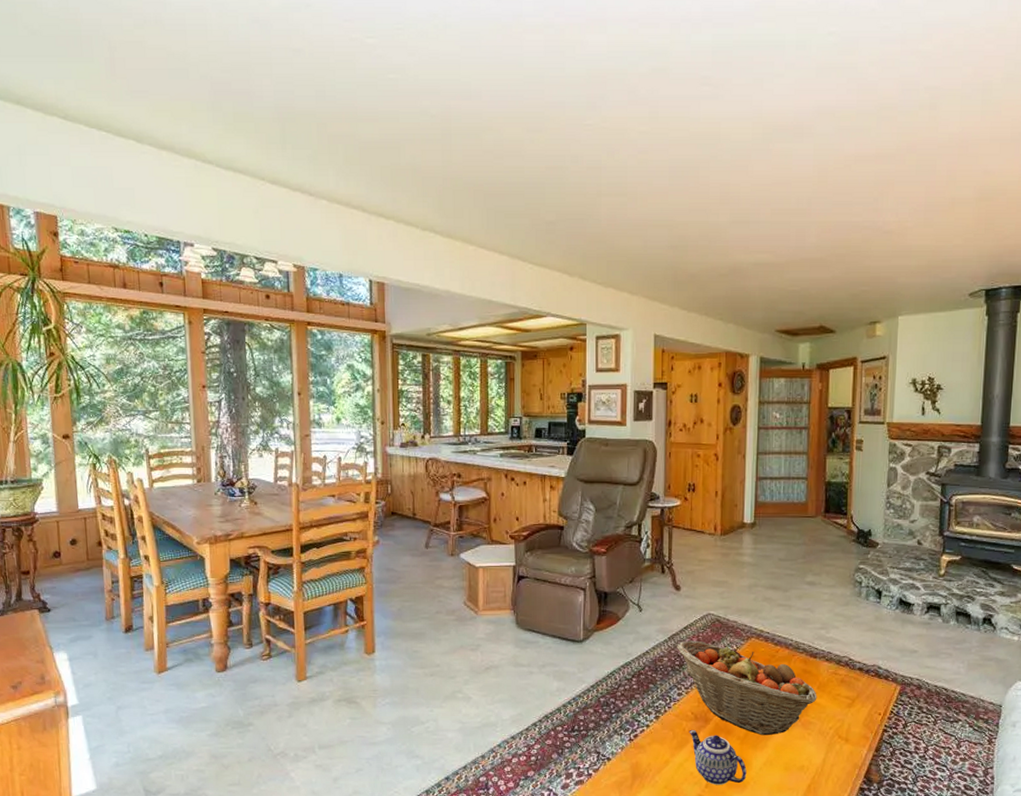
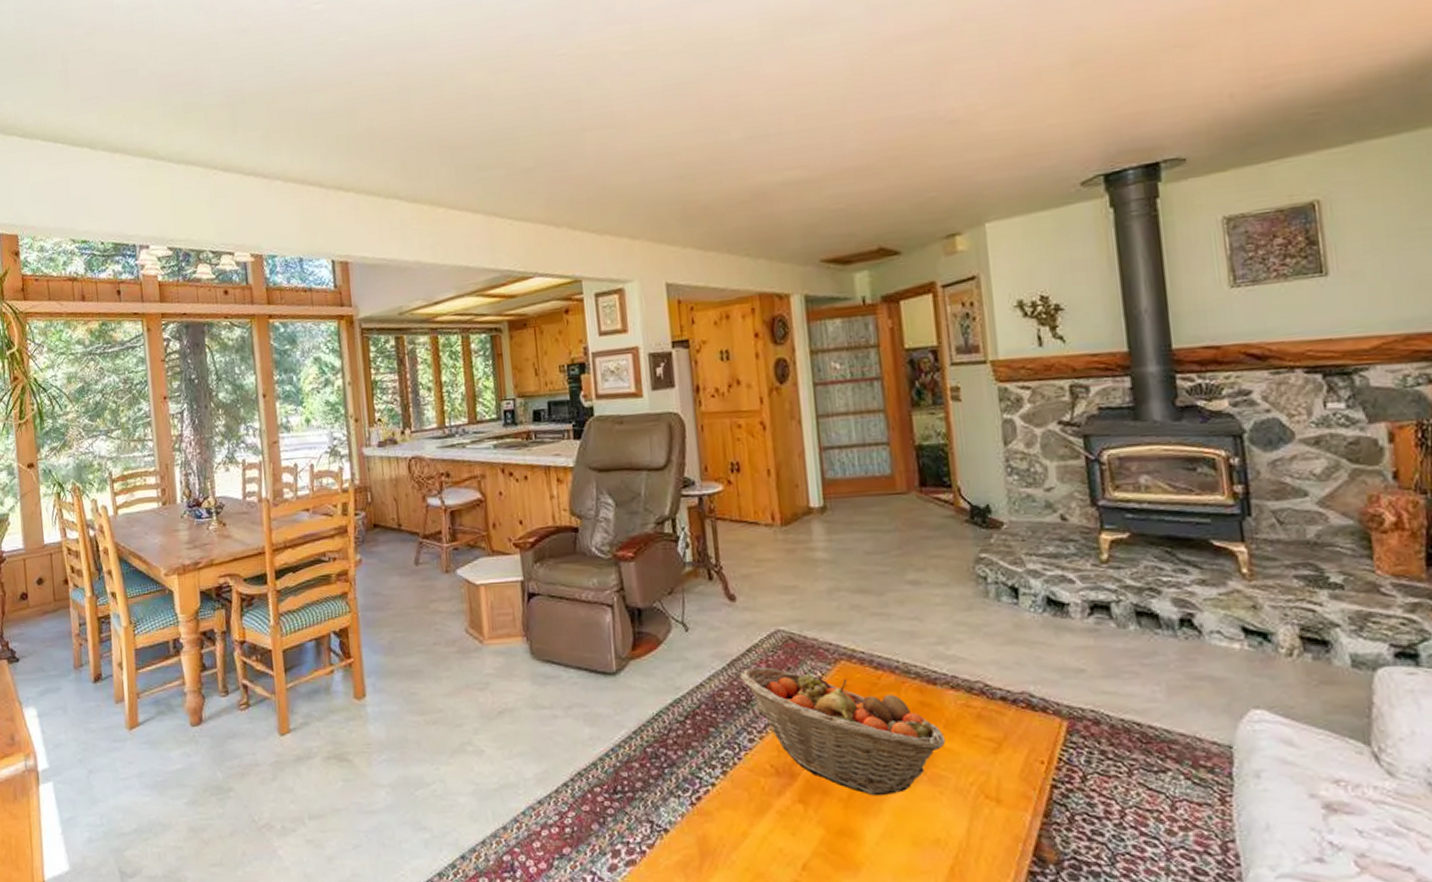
teapot: present [689,729,747,785] -> none [770,788,859,866]

